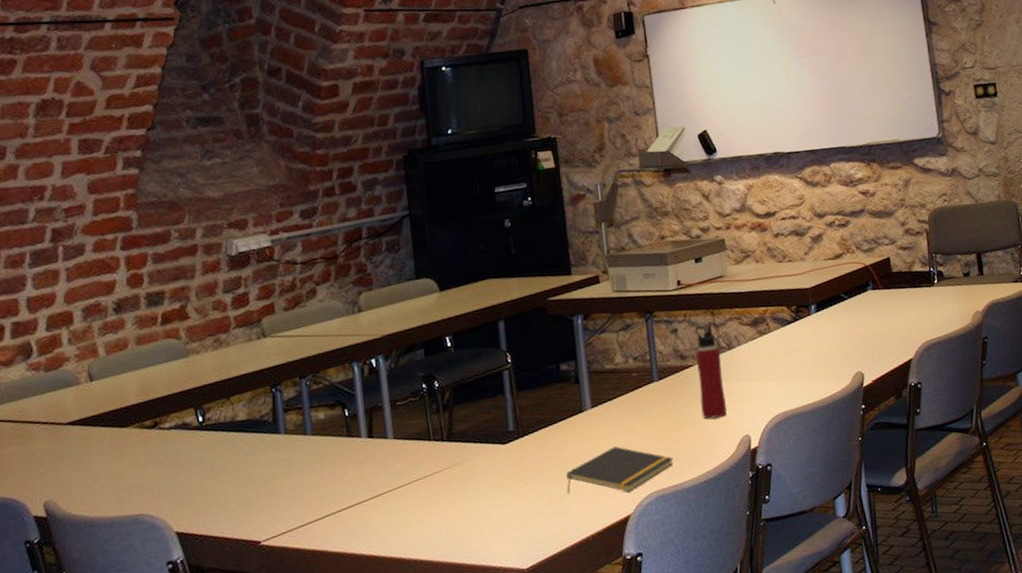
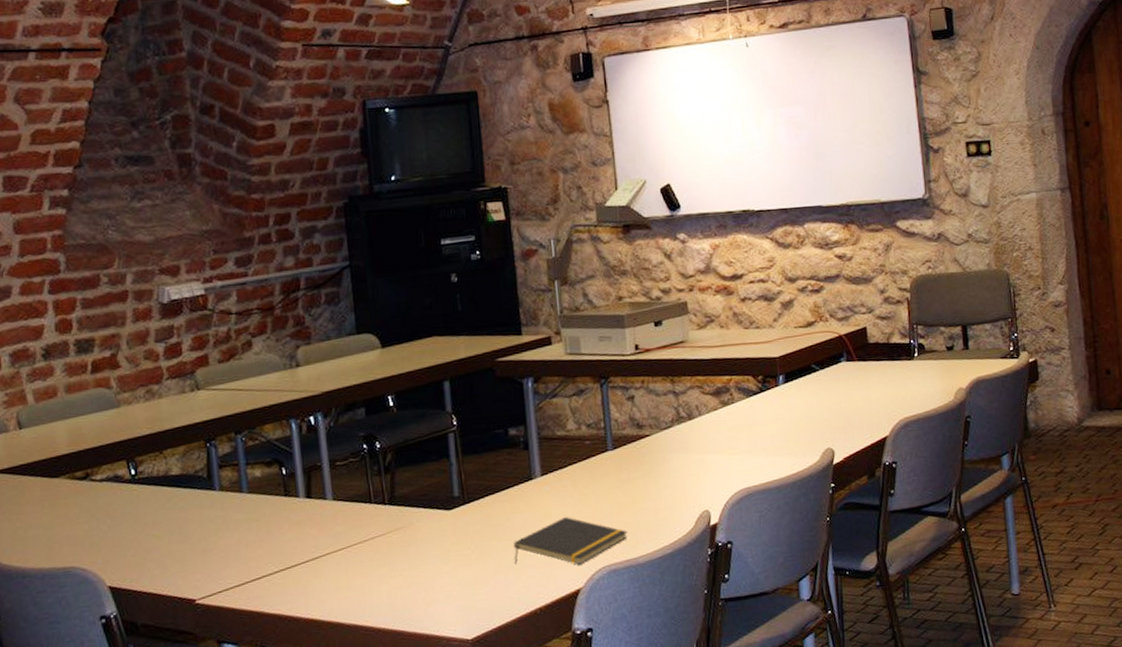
water bottle: present [695,324,727,419] -> none [653,392,685,492]

